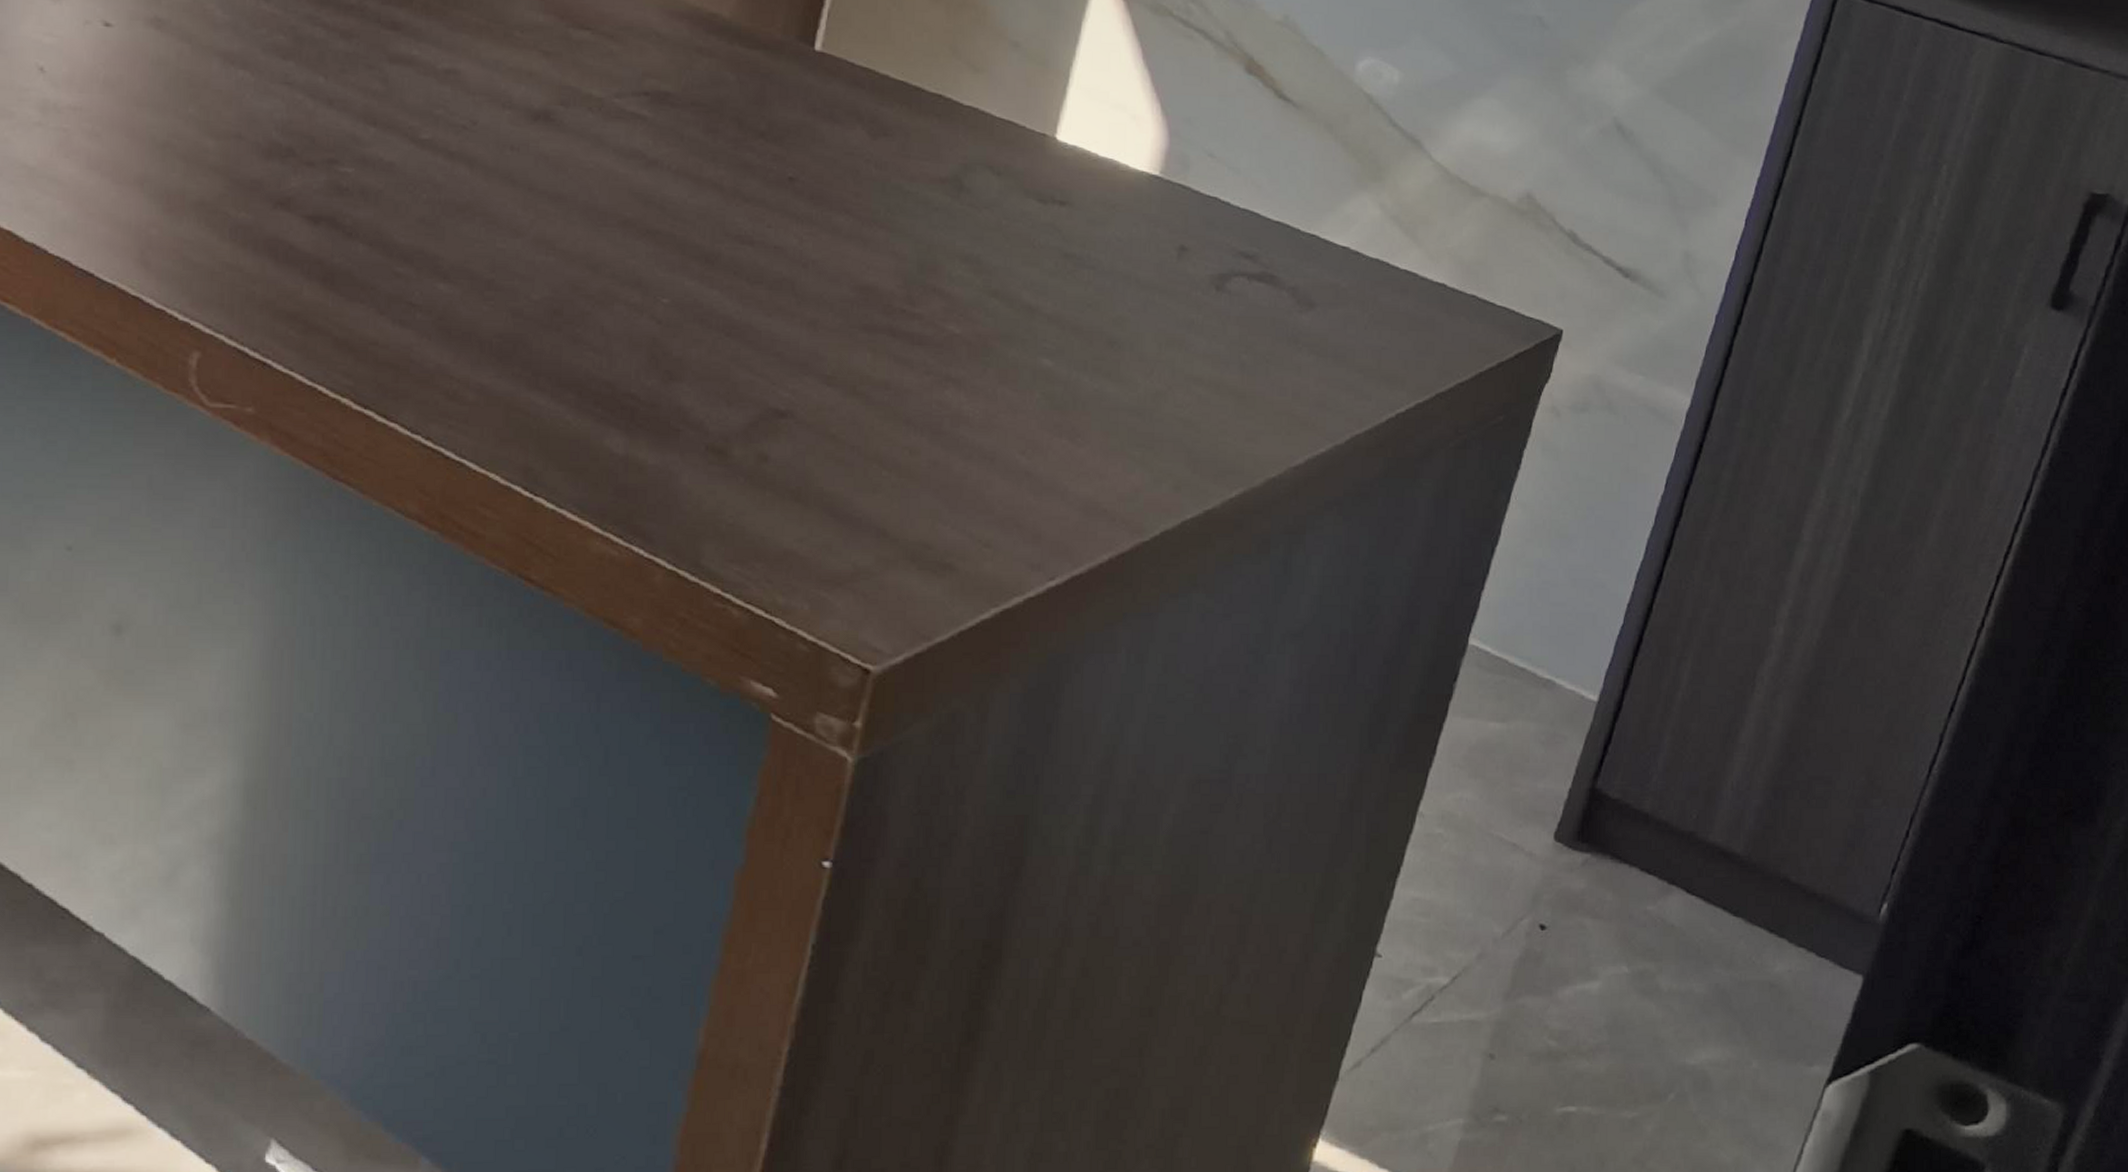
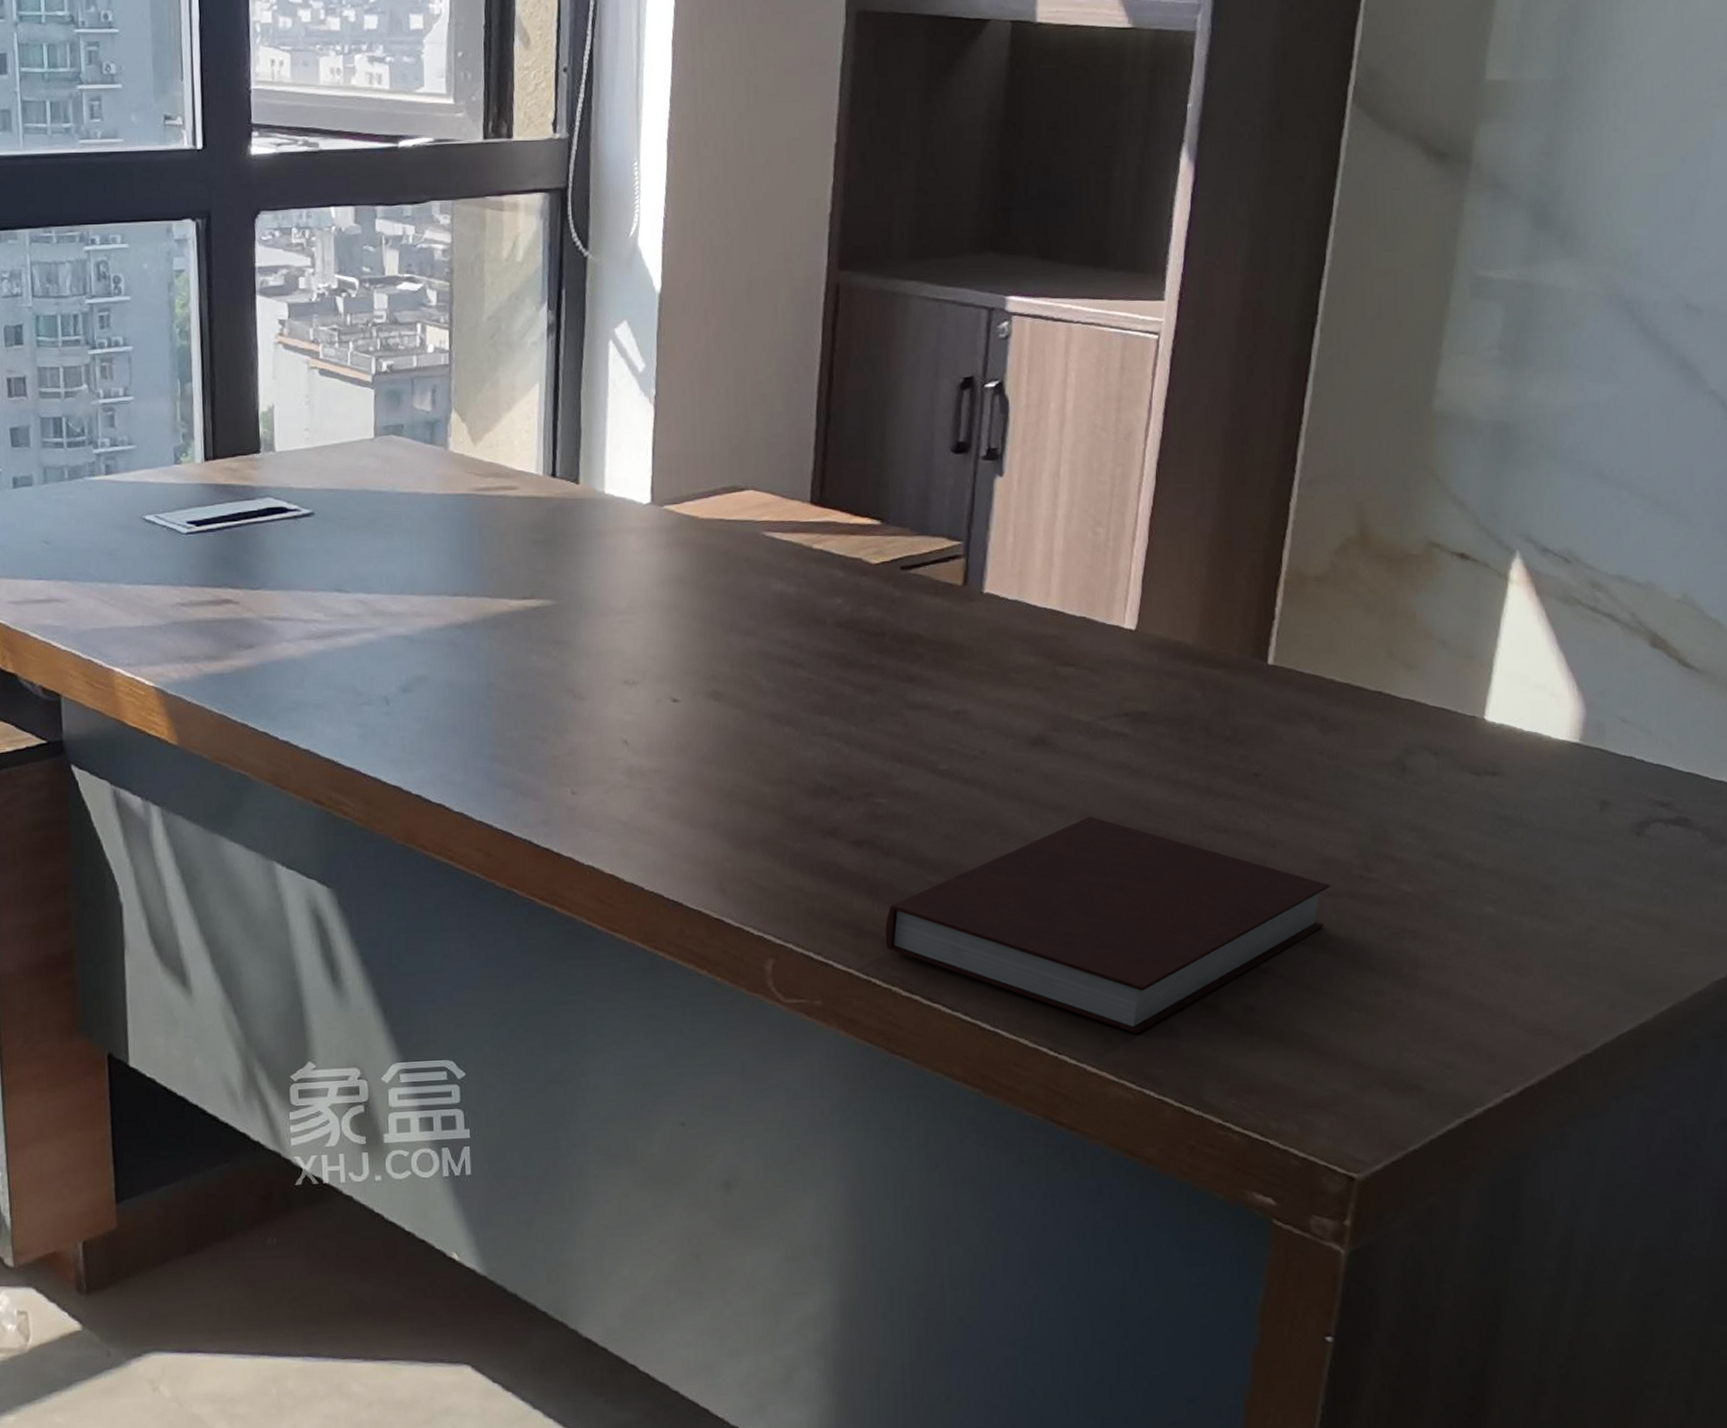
notebook: none [338,211,867,479] -> present [885,816,1330,1035]

